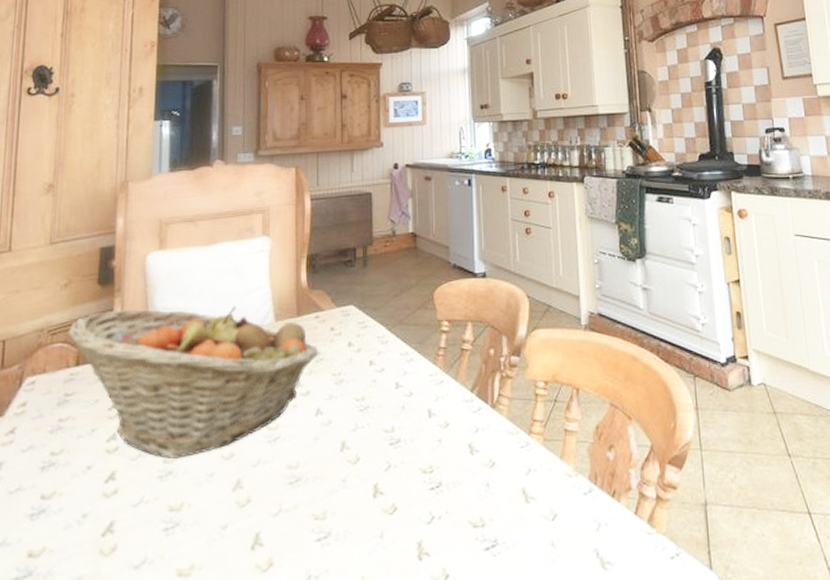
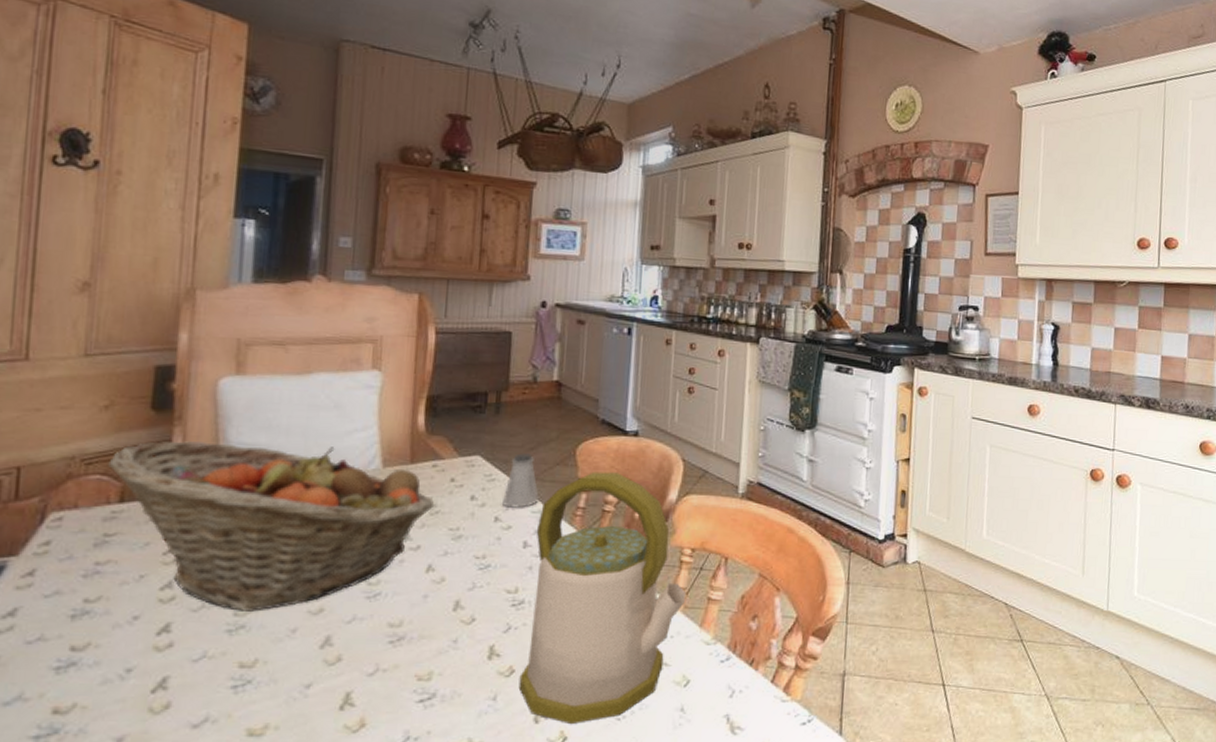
saltshaker: none [375,300,407,351] -> present [503,453,540,508]
kettle: none [402,313,544,562] -> present [518,471,685,725]

